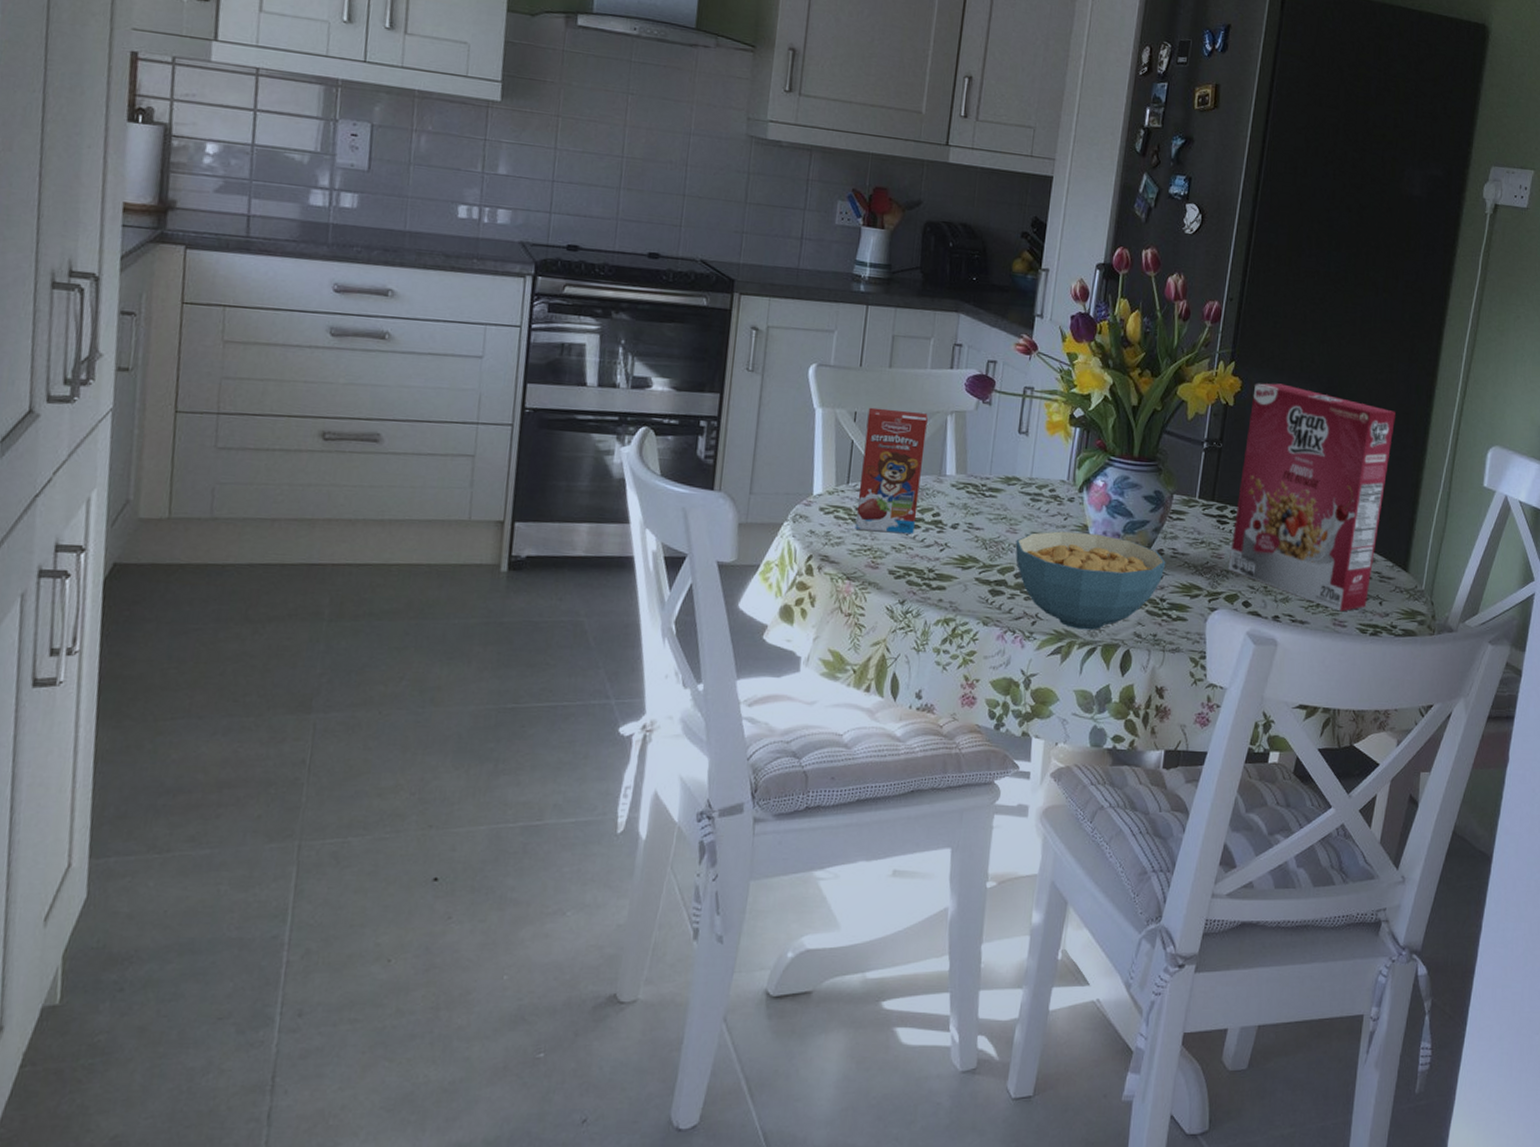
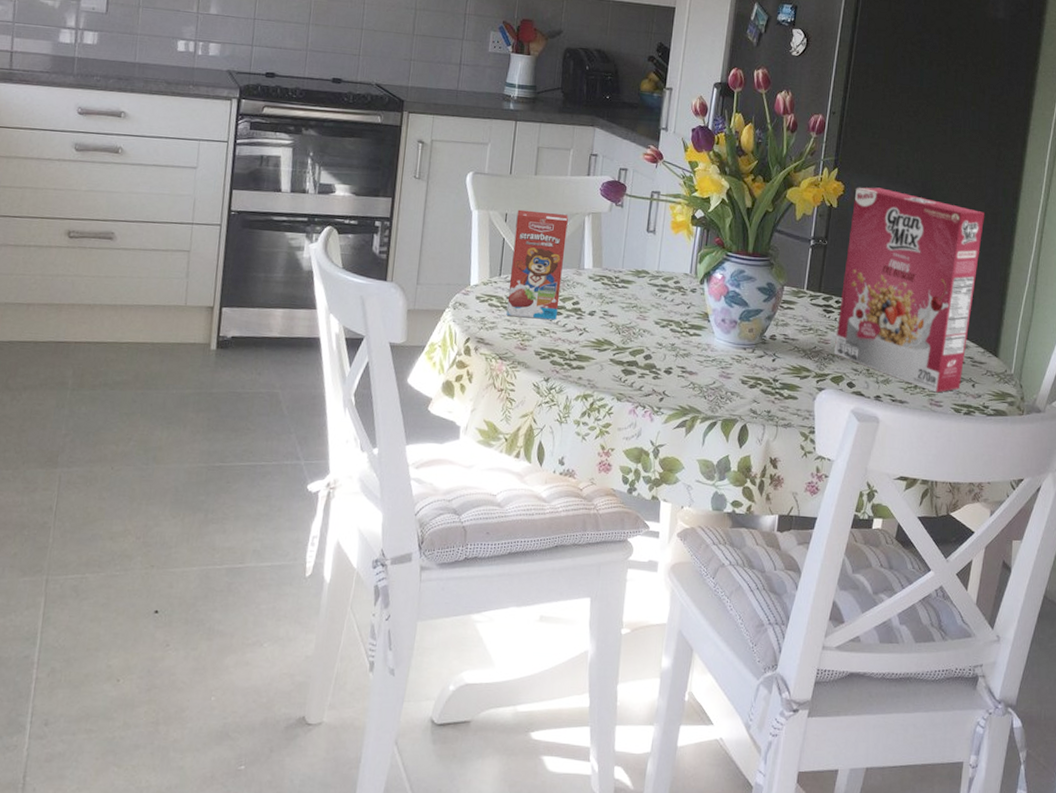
cereal bowl: present [1015,531,1166,630] -> none [645,318,778,407]

